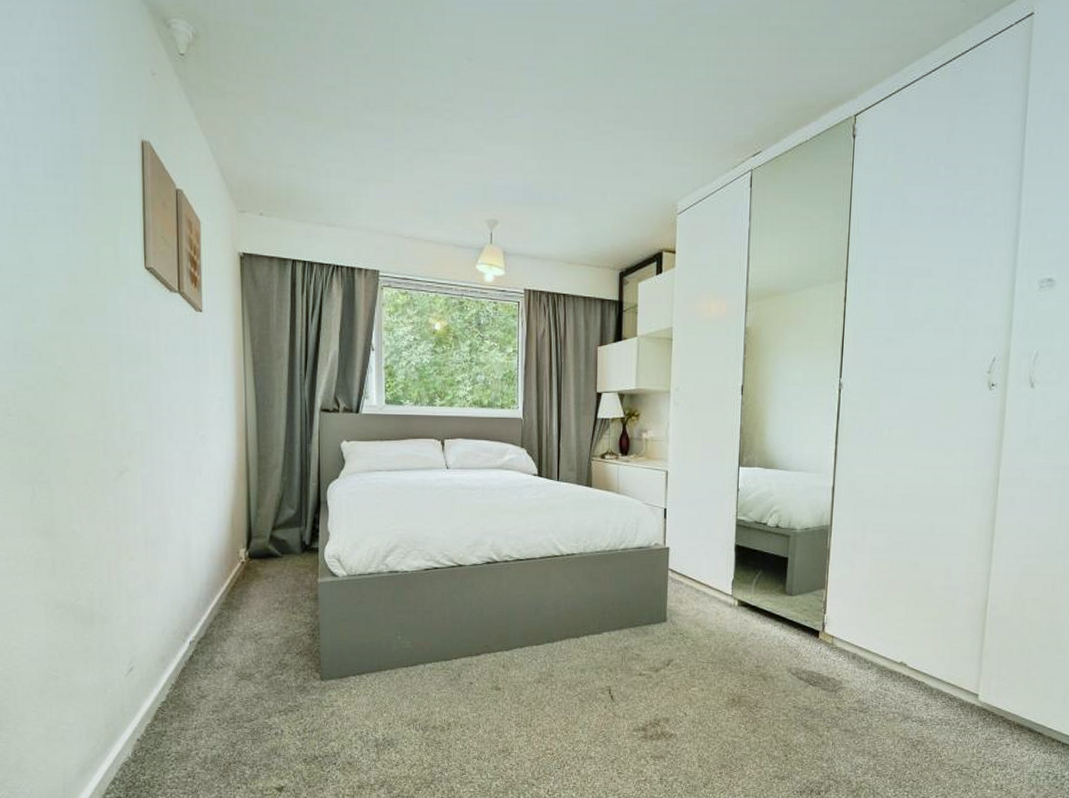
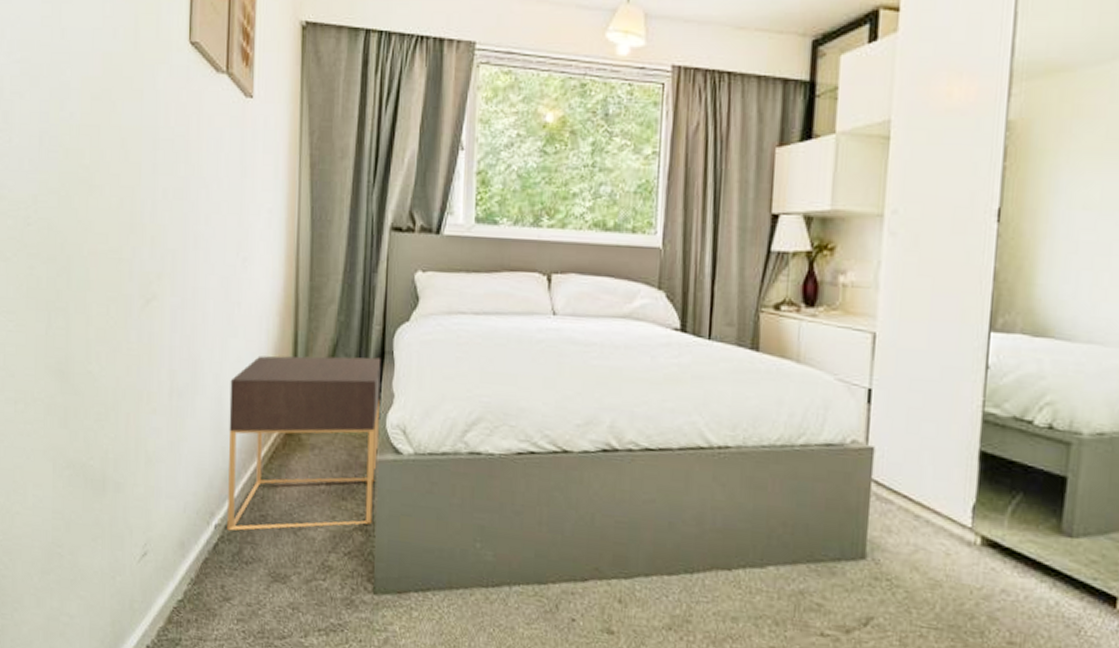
nightstand: none [196,506,319,645] -> present [227,355,381,531]

